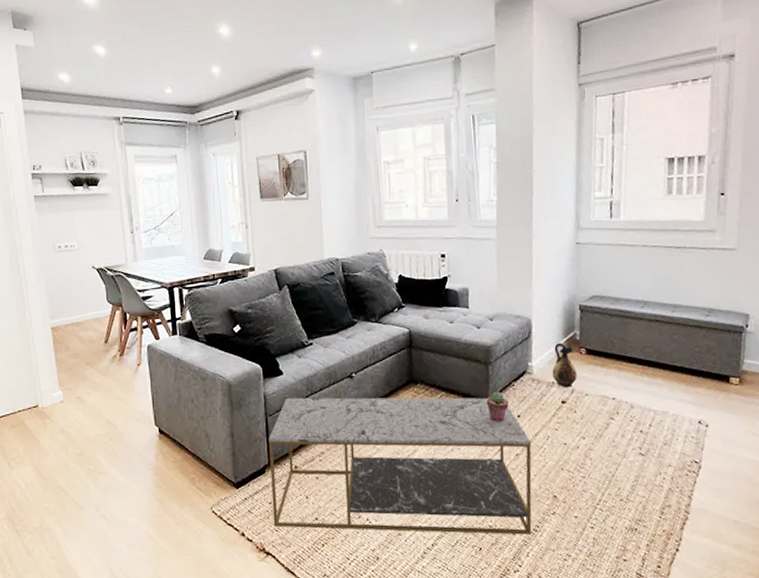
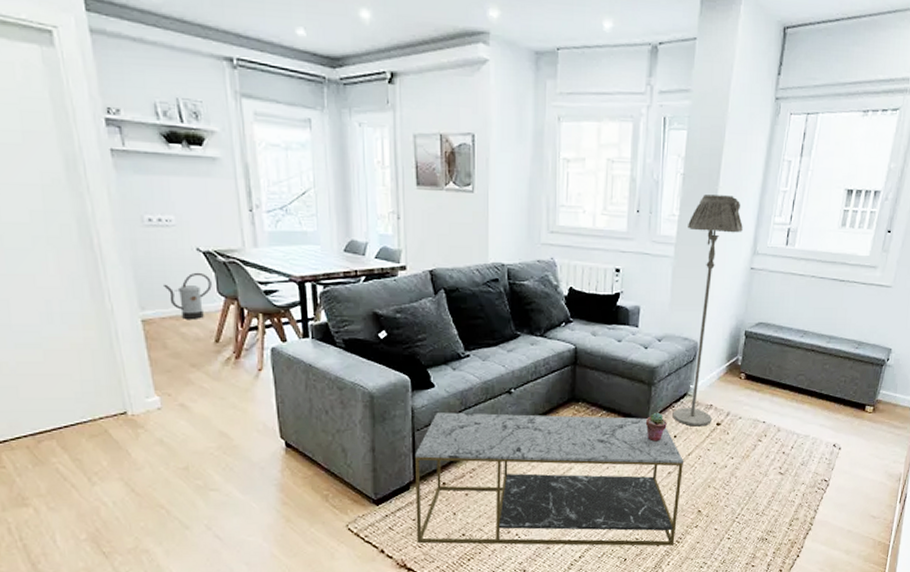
watering can: none [68,285,103,325] -> present [163,272,212,319]
floor lamp: none [507,177,563,405] -> present [672,195,743,427]
ceramic jug: present [552,343,577,388] -> none [711,367,735,411]

